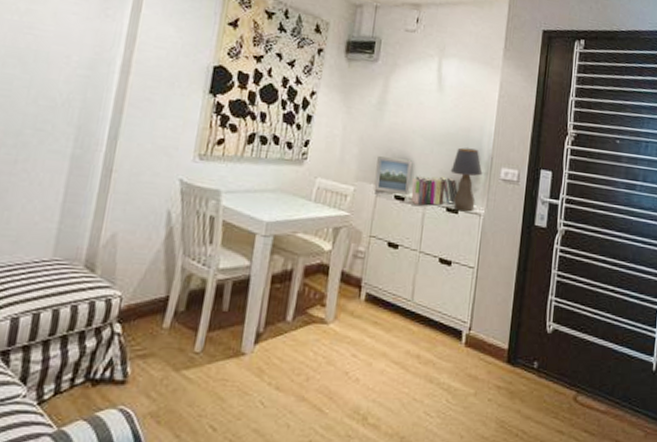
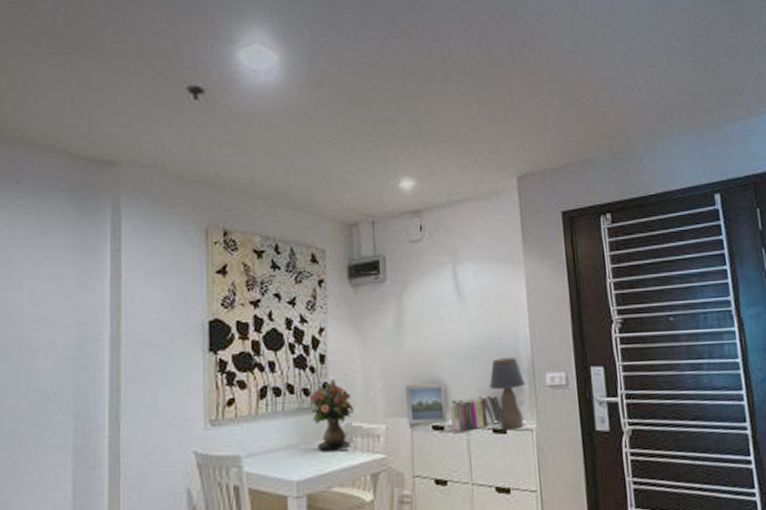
bouquet: none [290,137,329,203] -> present [309,378,354,453]

